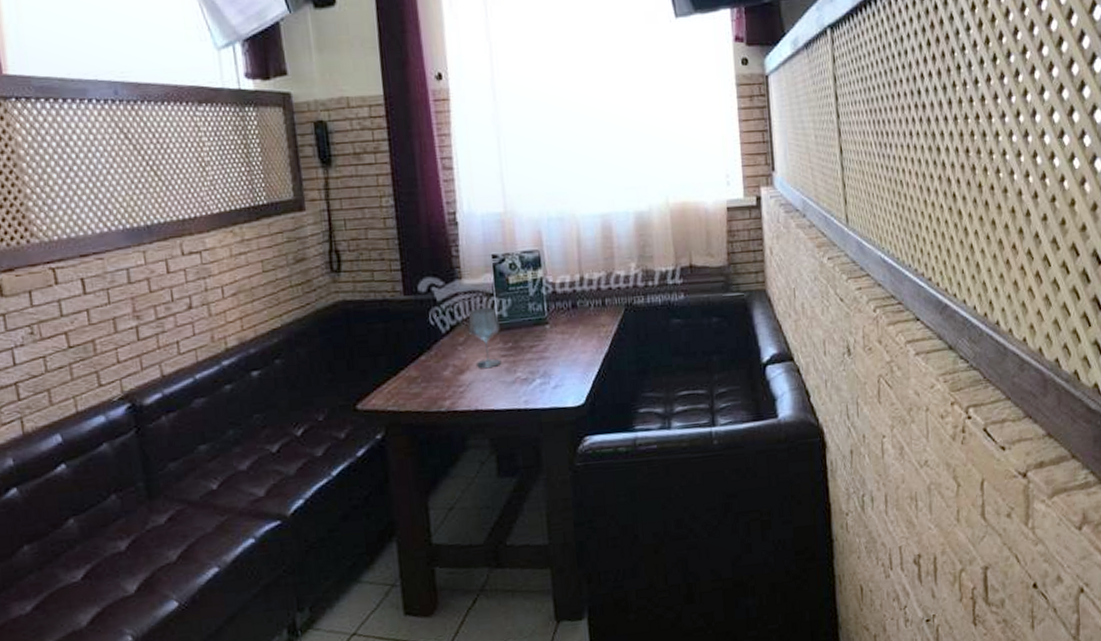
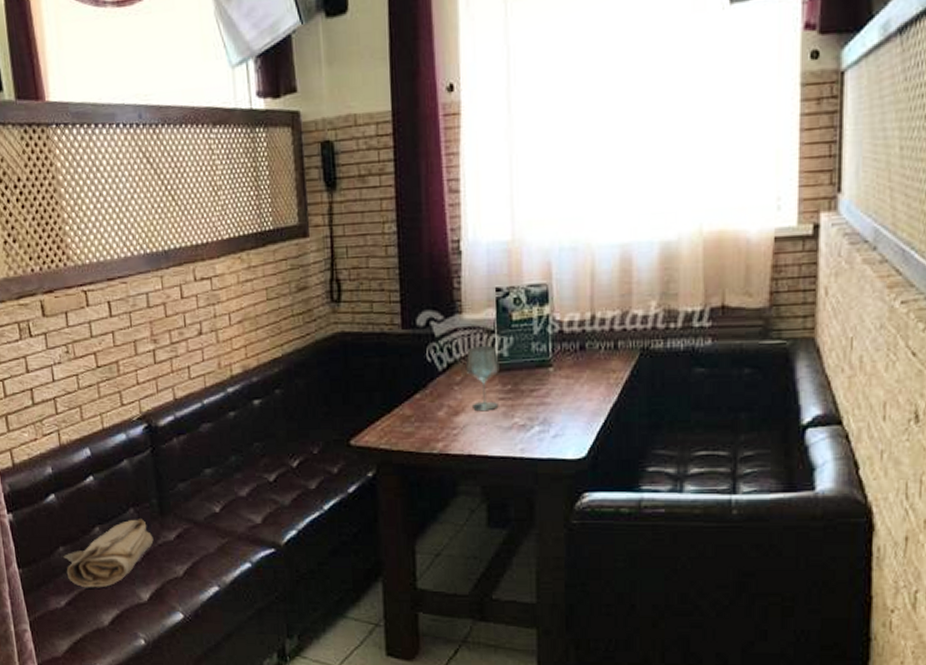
towel: none [29,505,141,588] -> present [63,519,154,588]

